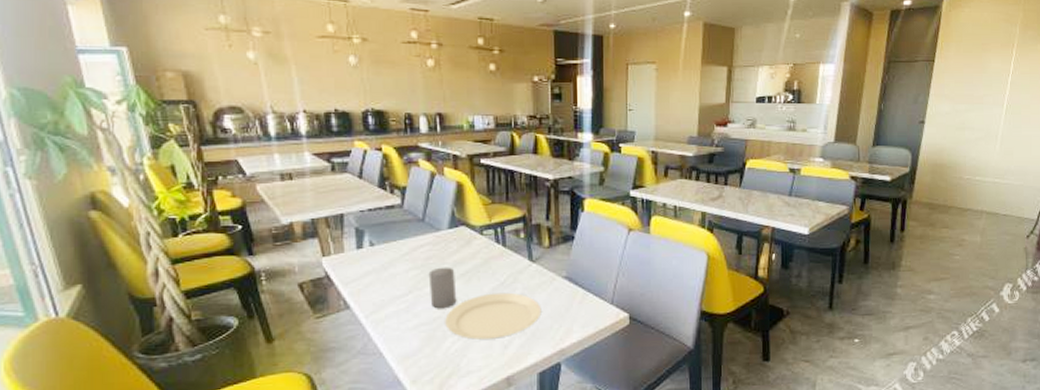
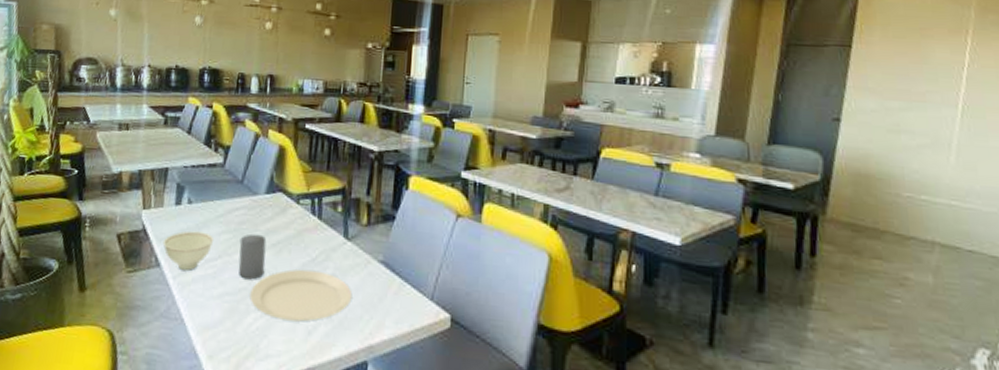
bowl: none [349,271,401,310] -> present [163,231,213,271]

